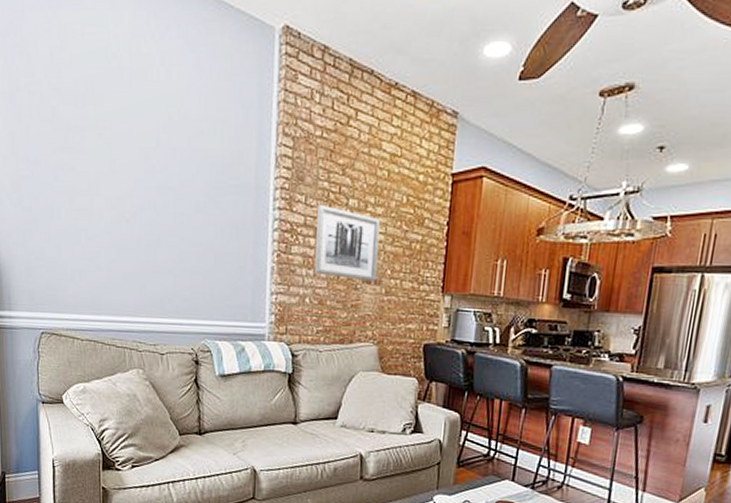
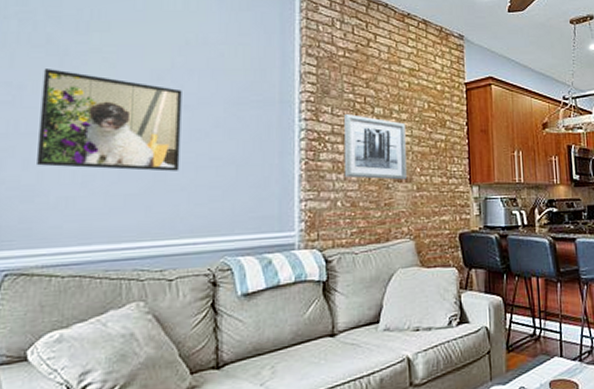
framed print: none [52,144,167,254] -> present [37,69,182,172]

